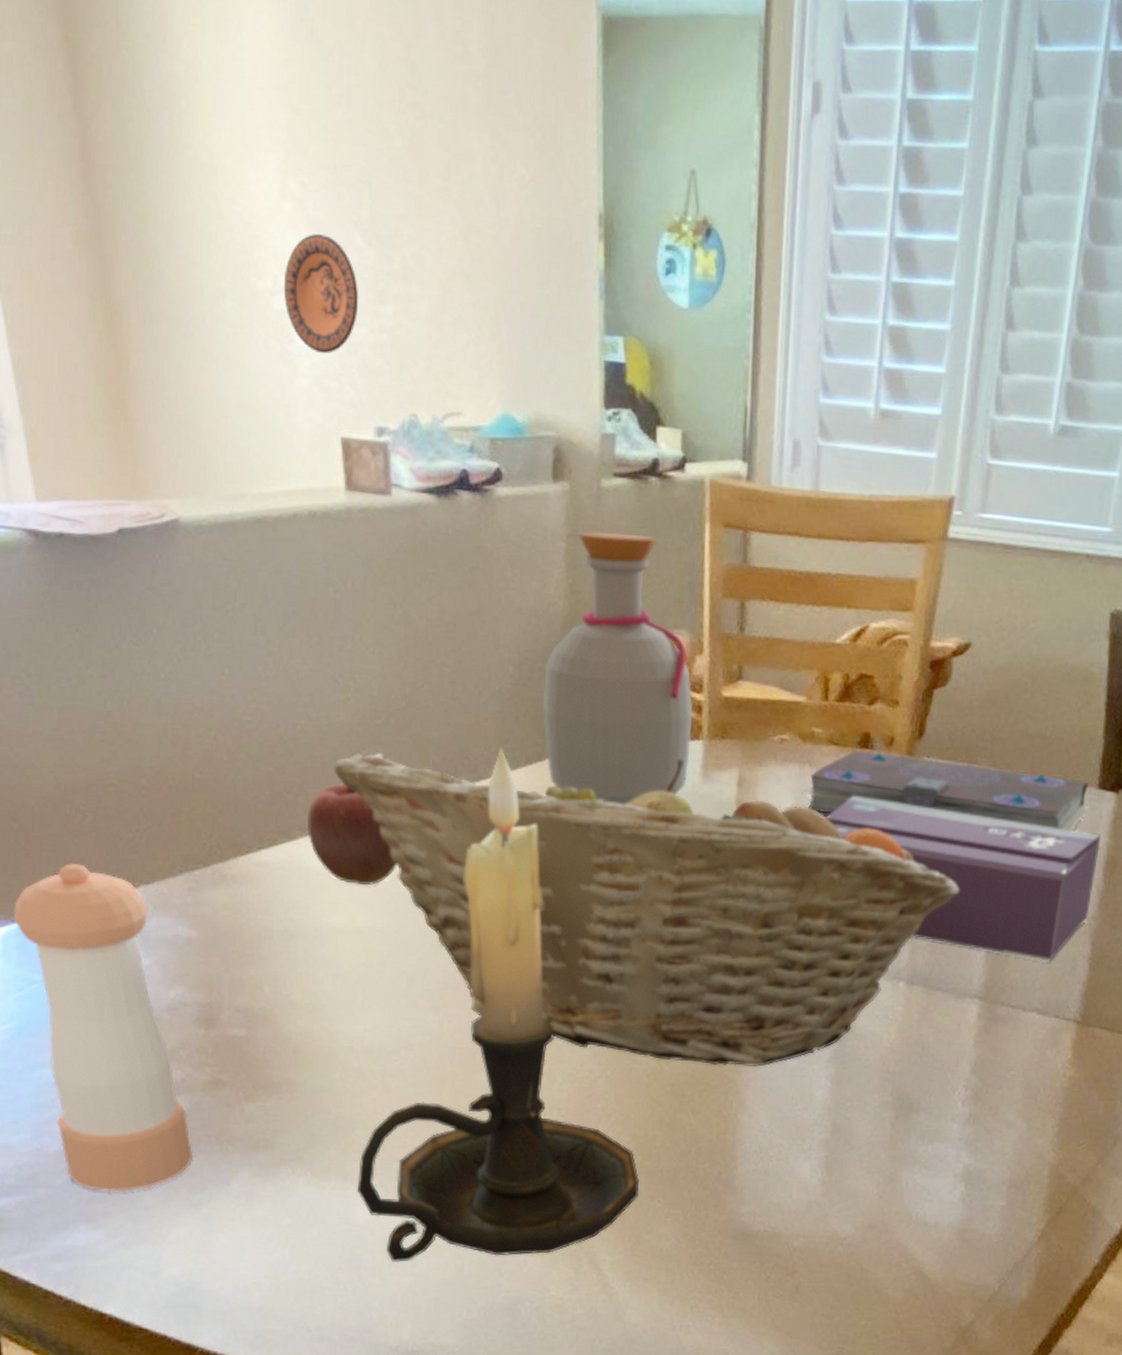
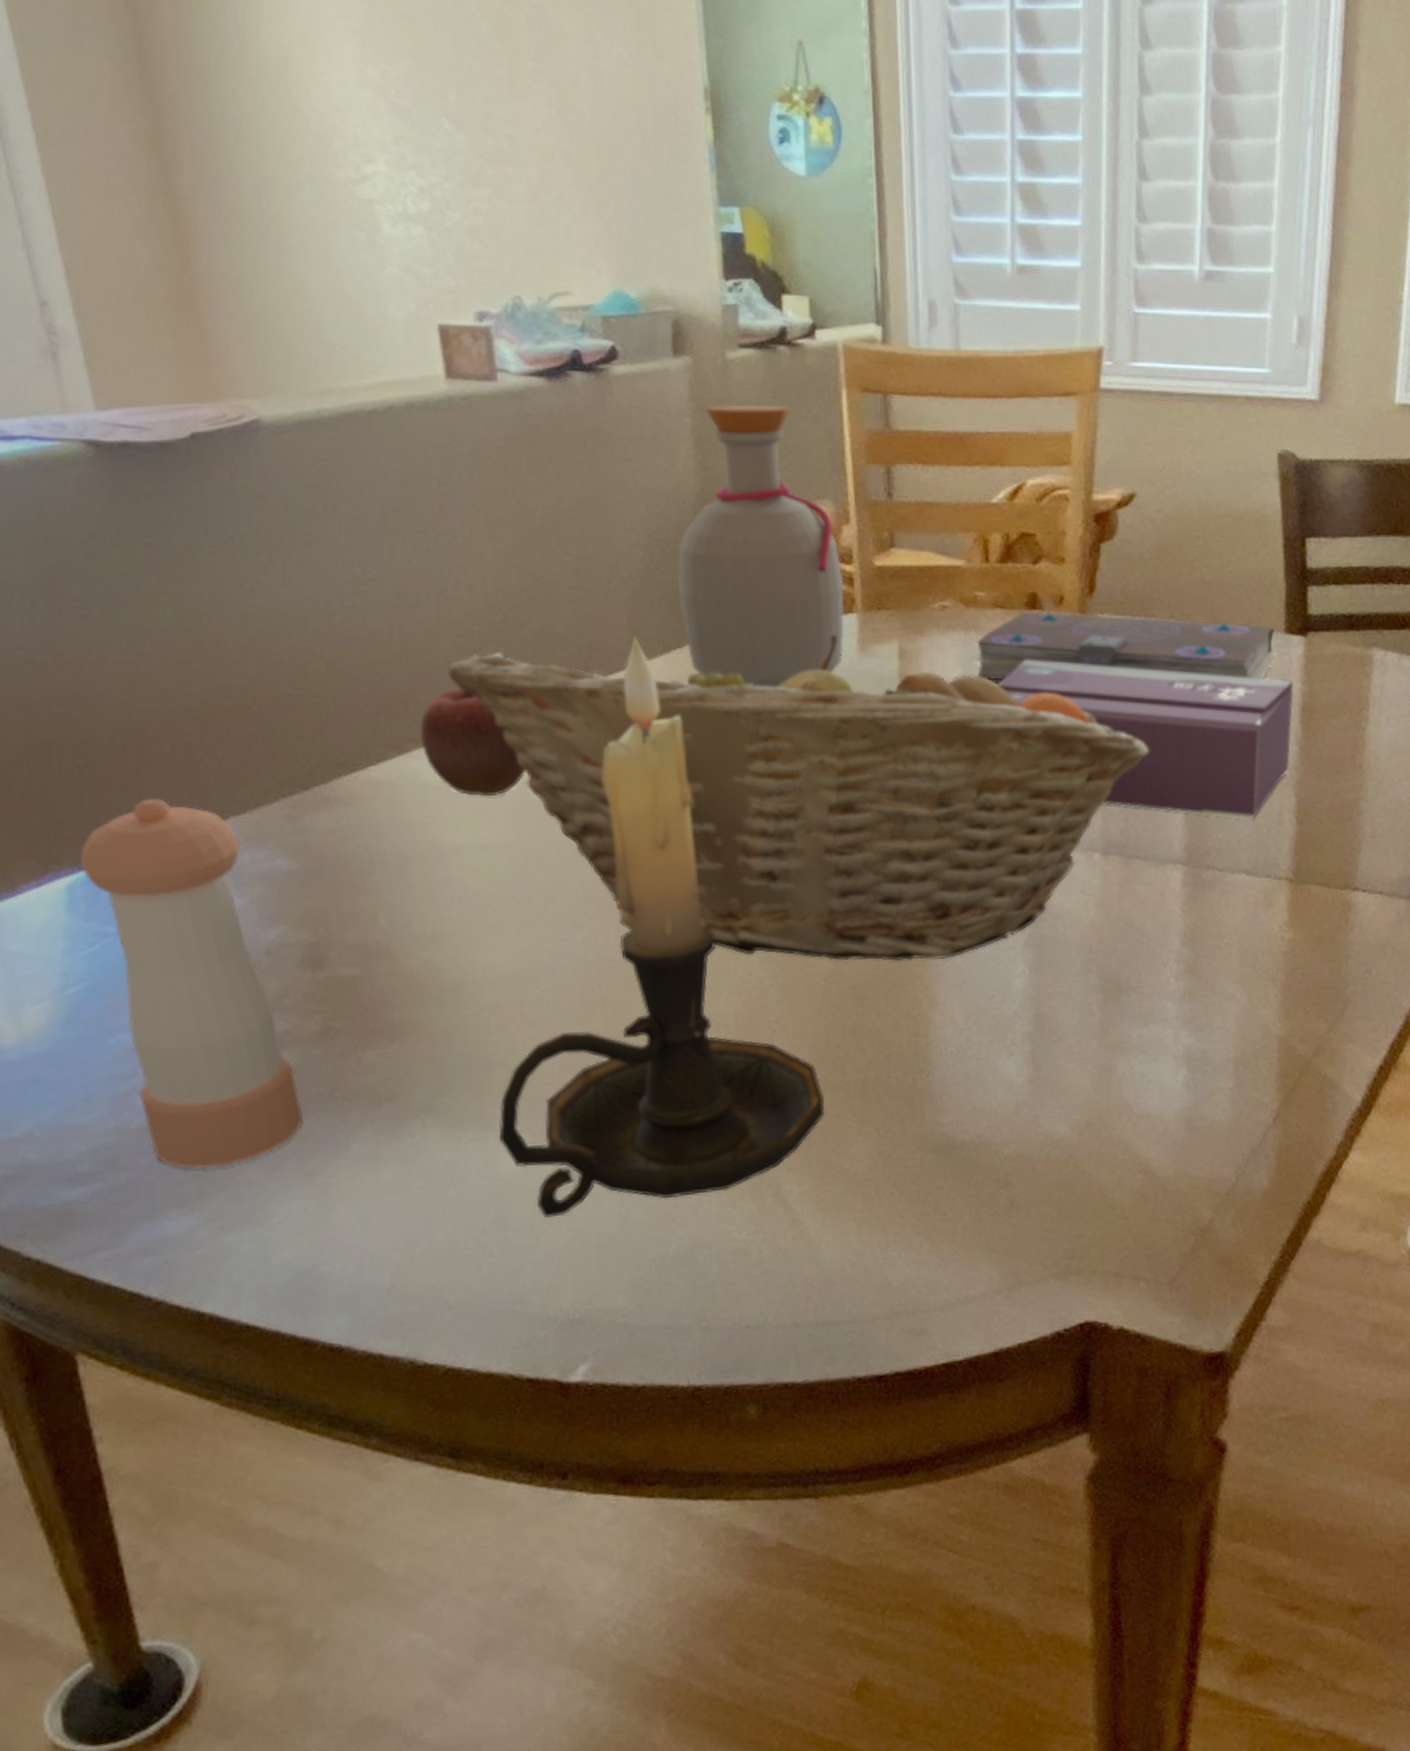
decorative plate: present [283,234,359,354] -> none [366,121,451,241]

